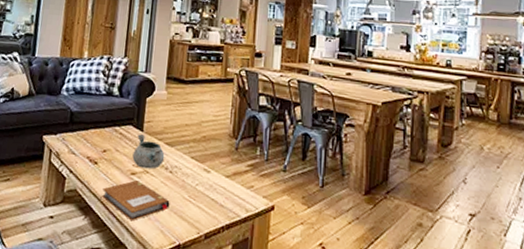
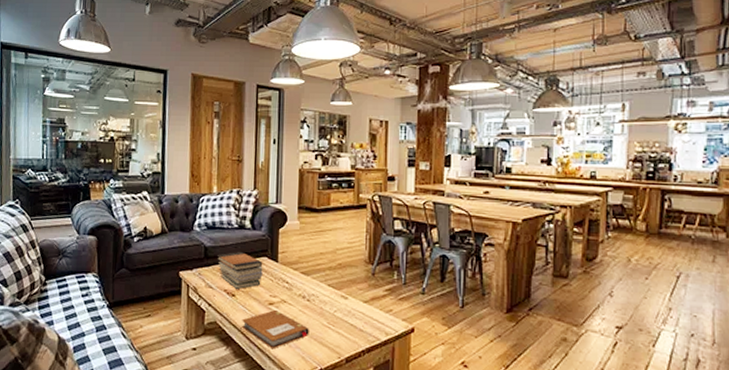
book stack: none [82,118,128,157] -> present [216,251,263,289]
decorative bowl: present [132,134,165,170] -> none [269,265,301,299]

